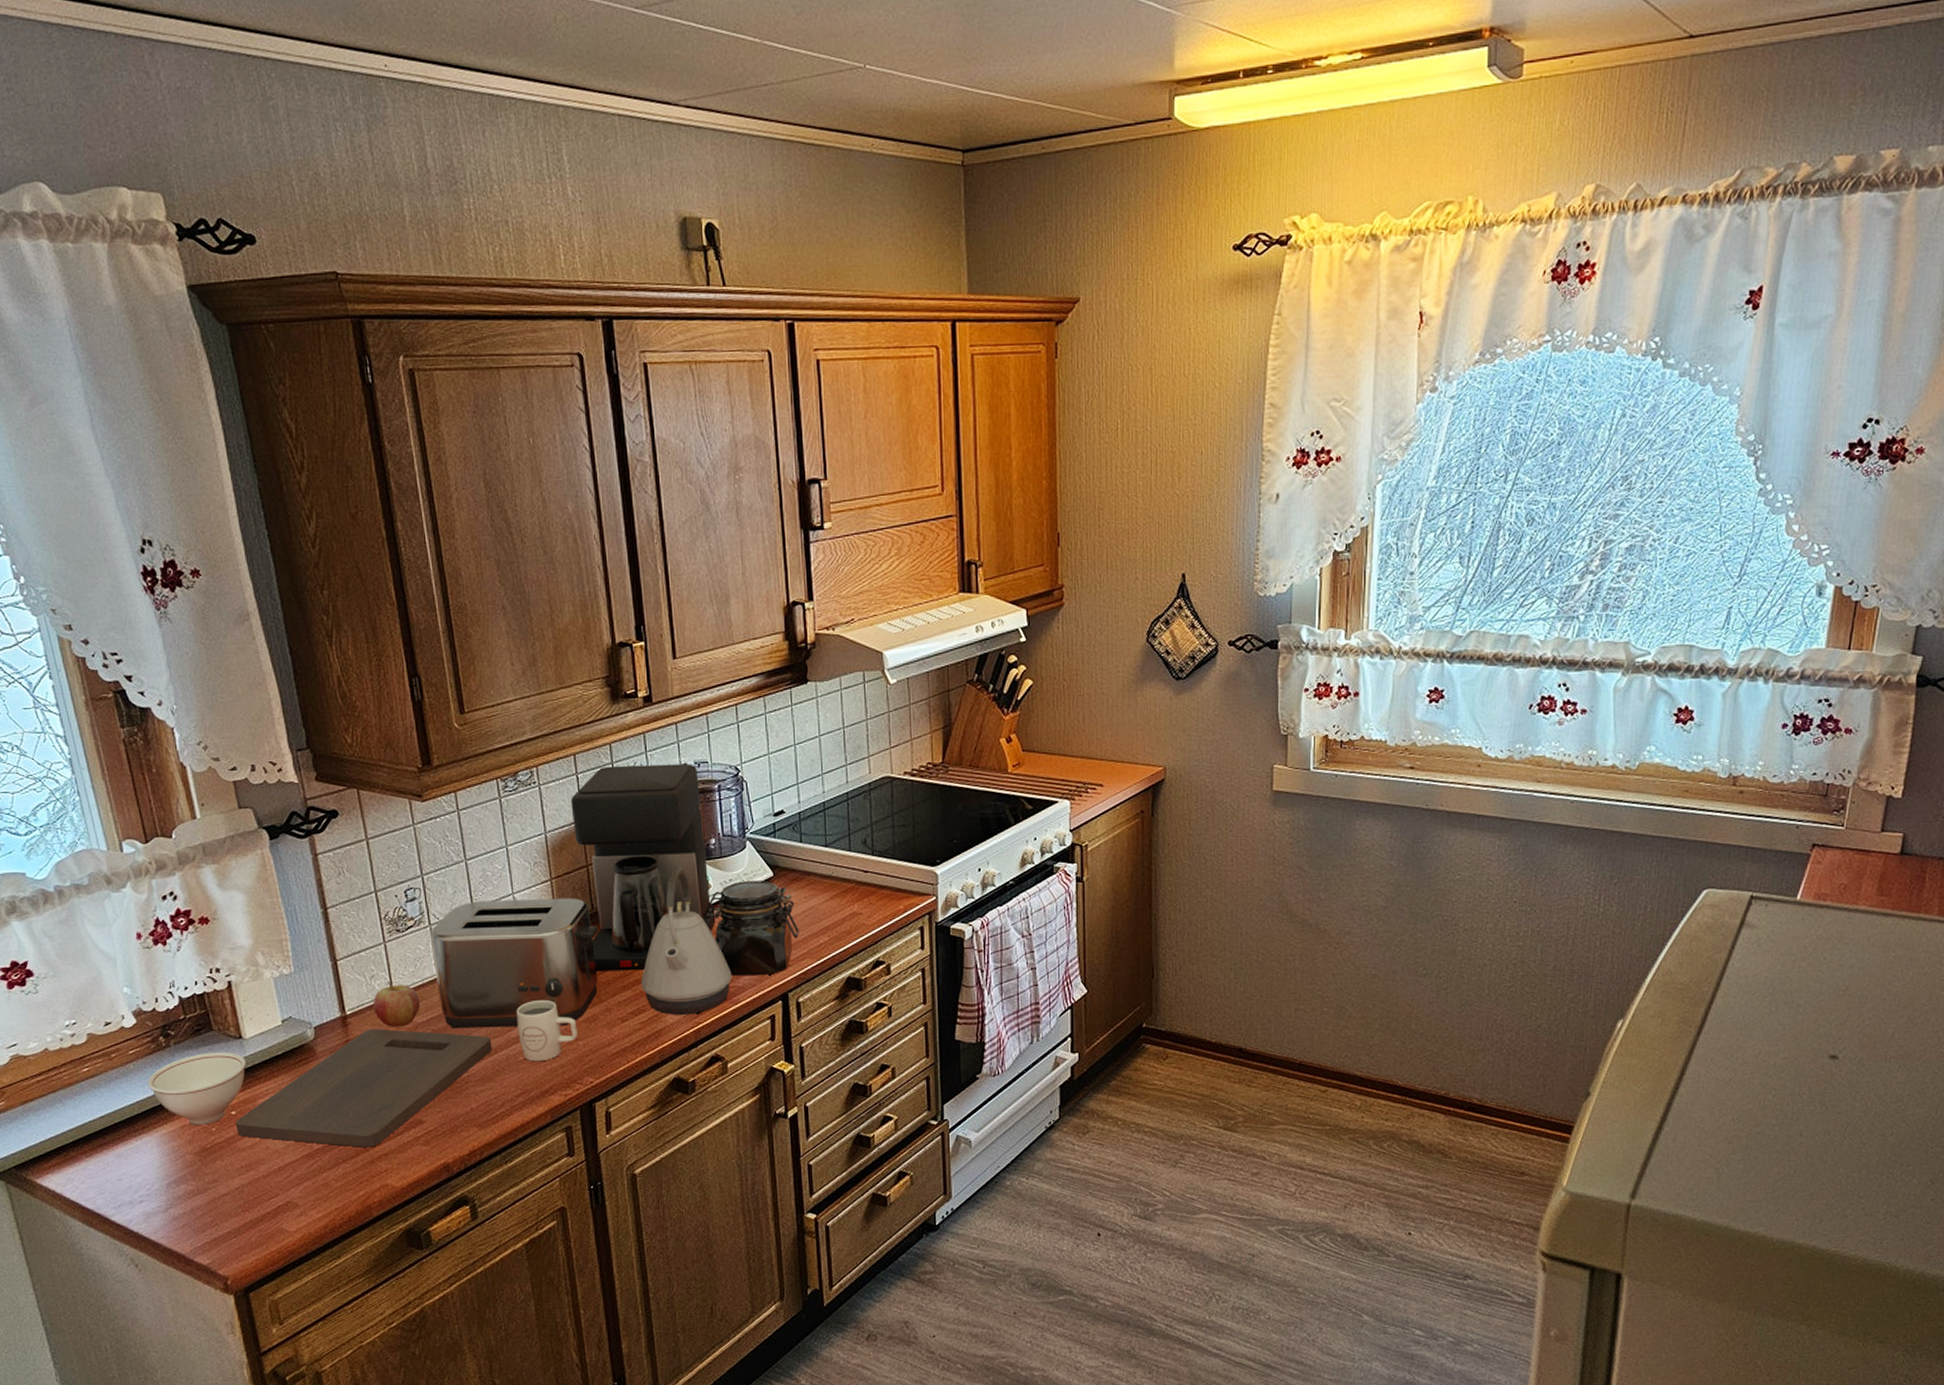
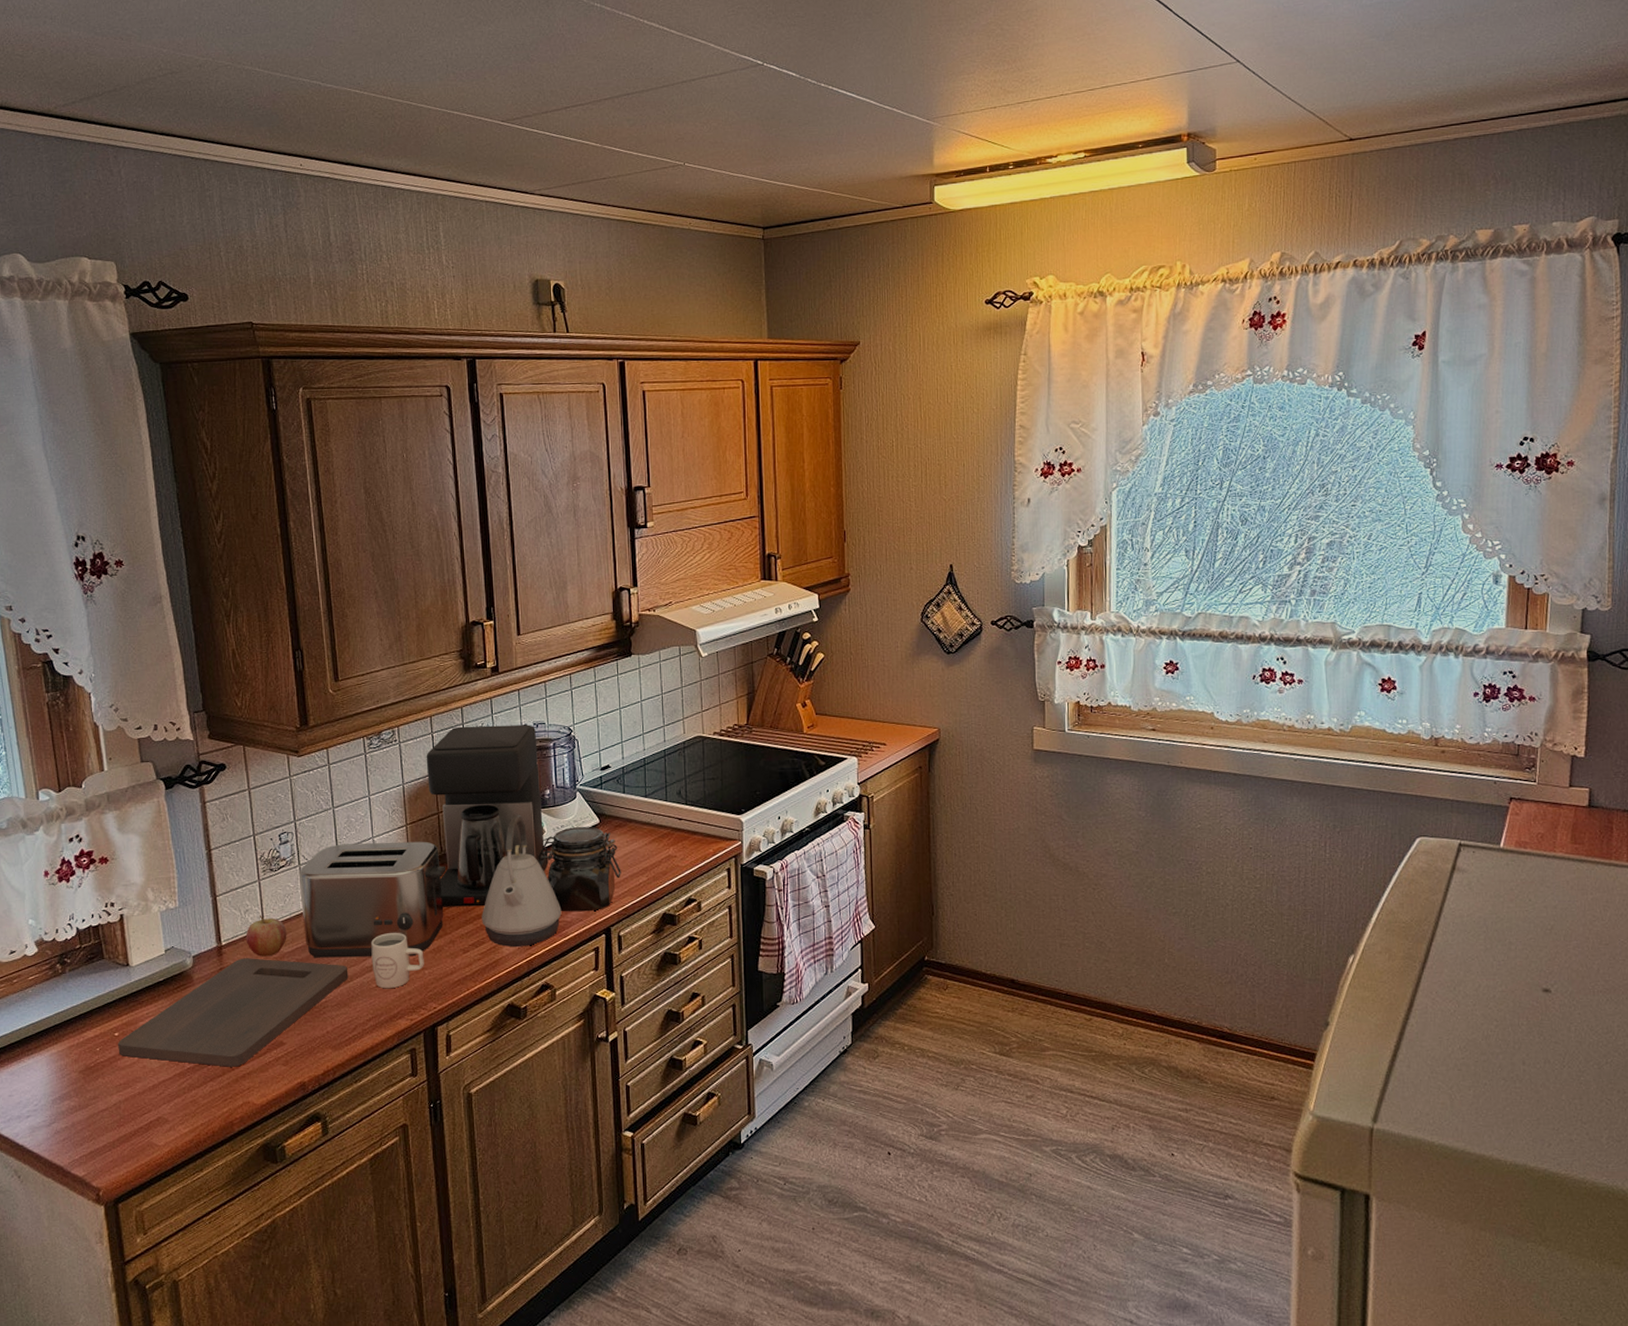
bowl: present [147,1051,247,1125] -> none [43,978,132,1045]

